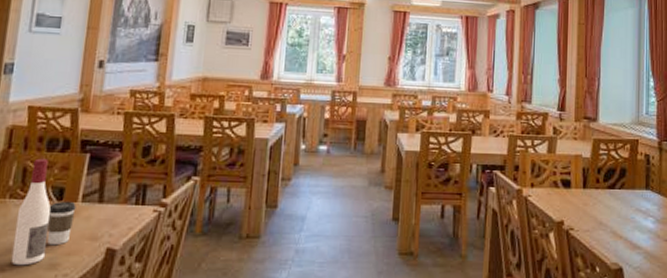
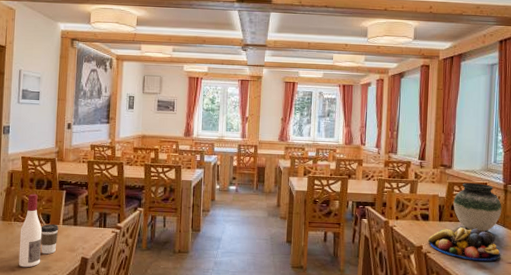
fruit bowl: none [569,196,657,238] -> present [427,227,501,261]
vase: none [600,139,657,201] -> present [453,183,502,232]

